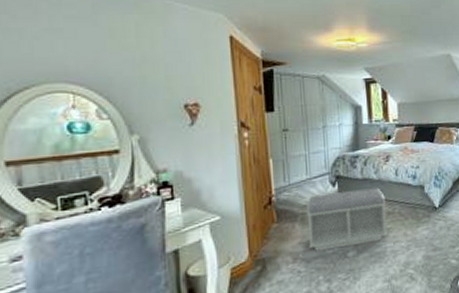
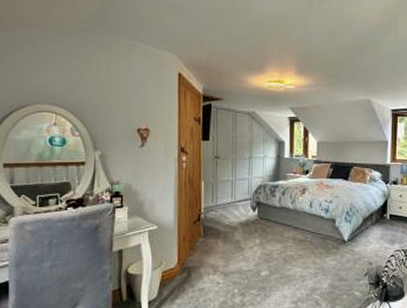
bench: present [306,188,387,251] -> none [228,216,299,267]

